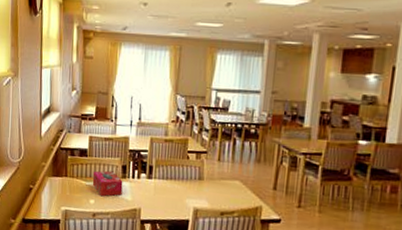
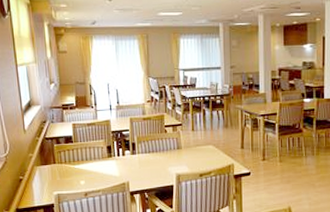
tissue box: present [92,170,123,197] -> none [80,152,110,177]

